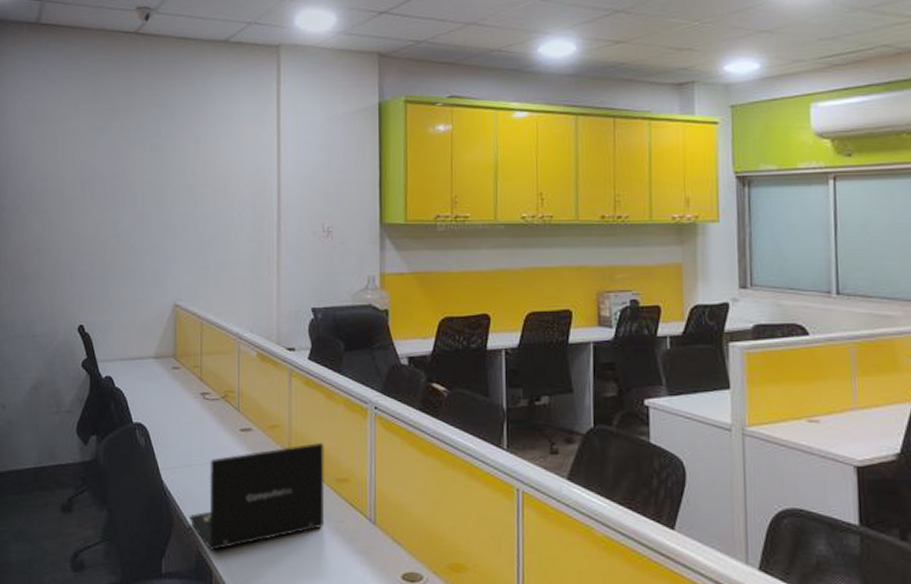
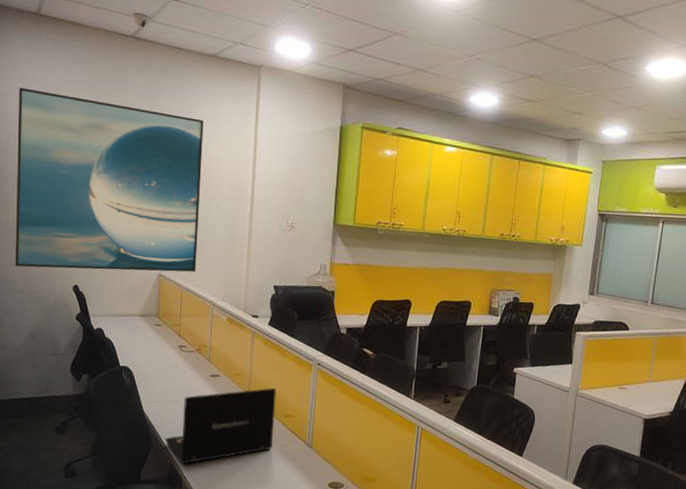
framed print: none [15,104,218,308] -> present [15,87,204,272]

